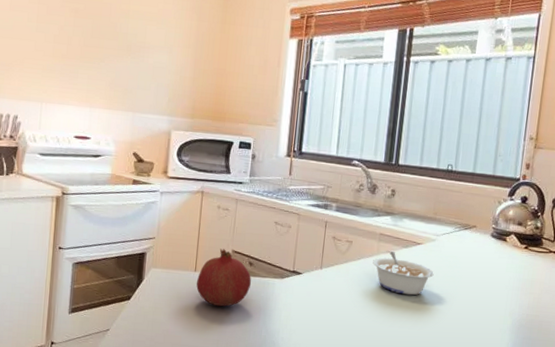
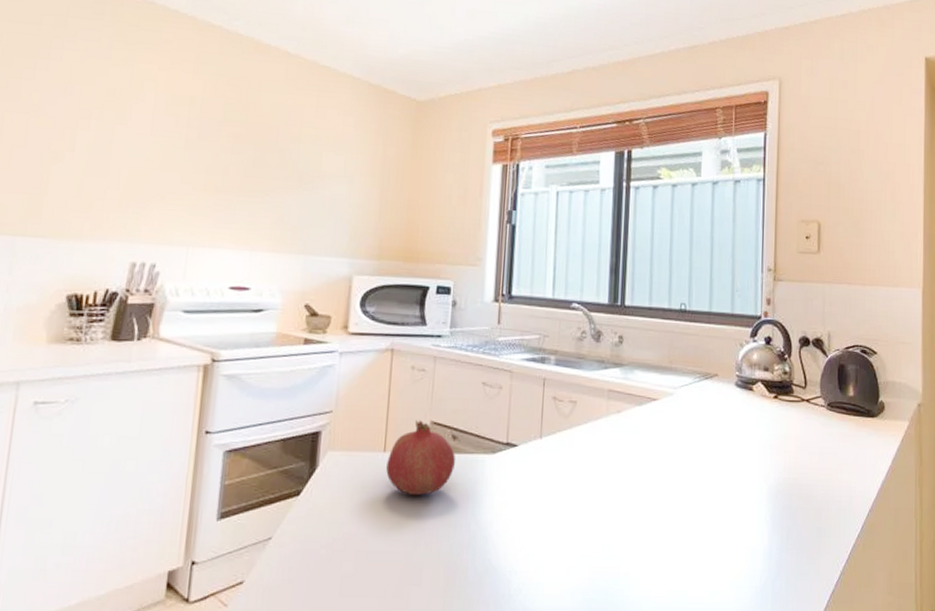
legume: present [373,250,434,296] -> none [602,410,674,464]

